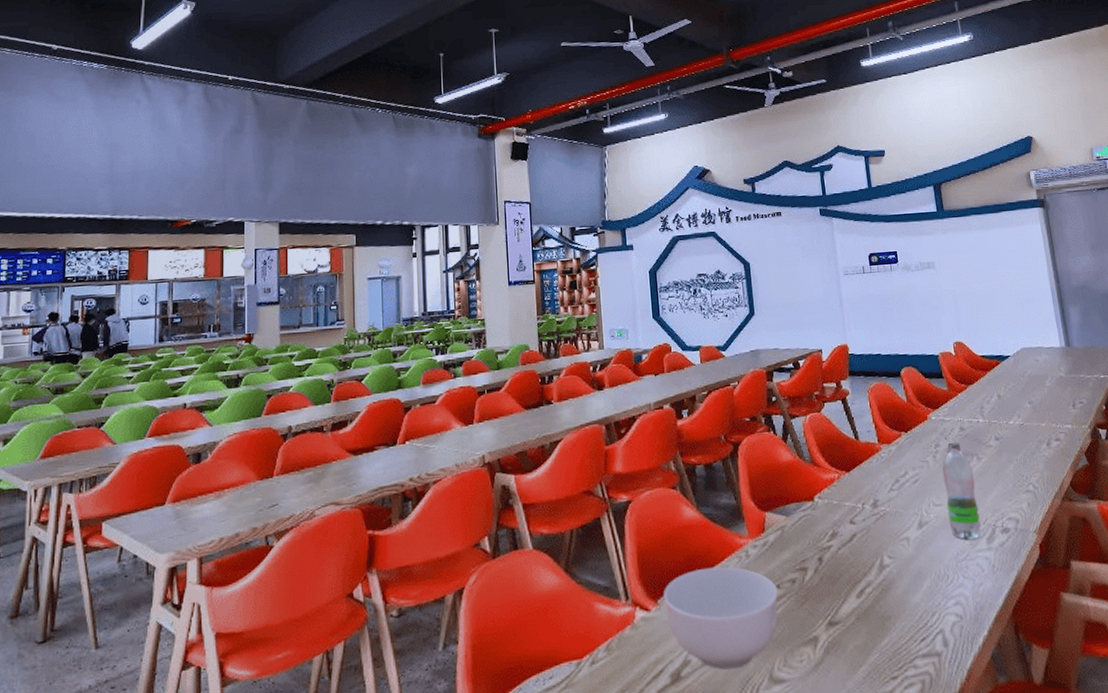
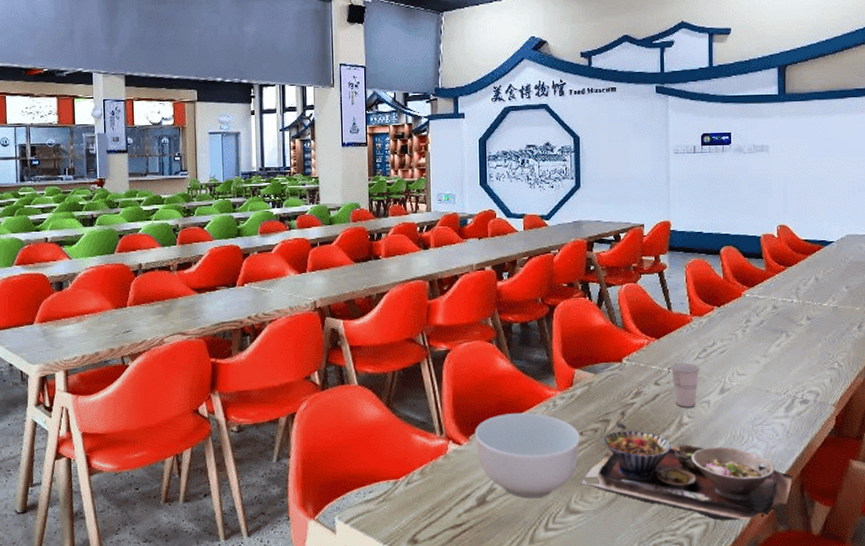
food tray: none [783,570,1006,676] -> present [581,423,793,520]
cup: none [863,496,896,548] -> present [670,363,700,409]
bottle: present [942,442,981,540] -> none [750,319,781,407]

